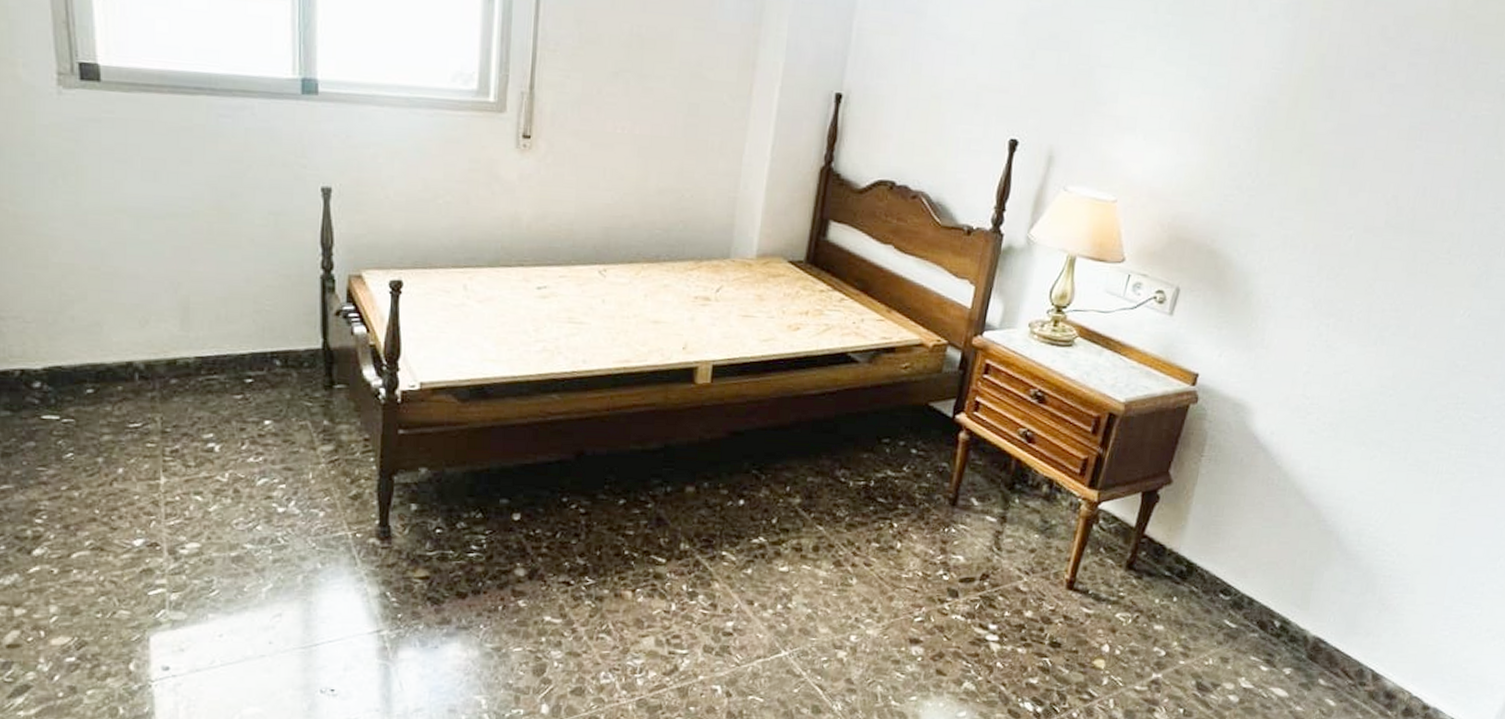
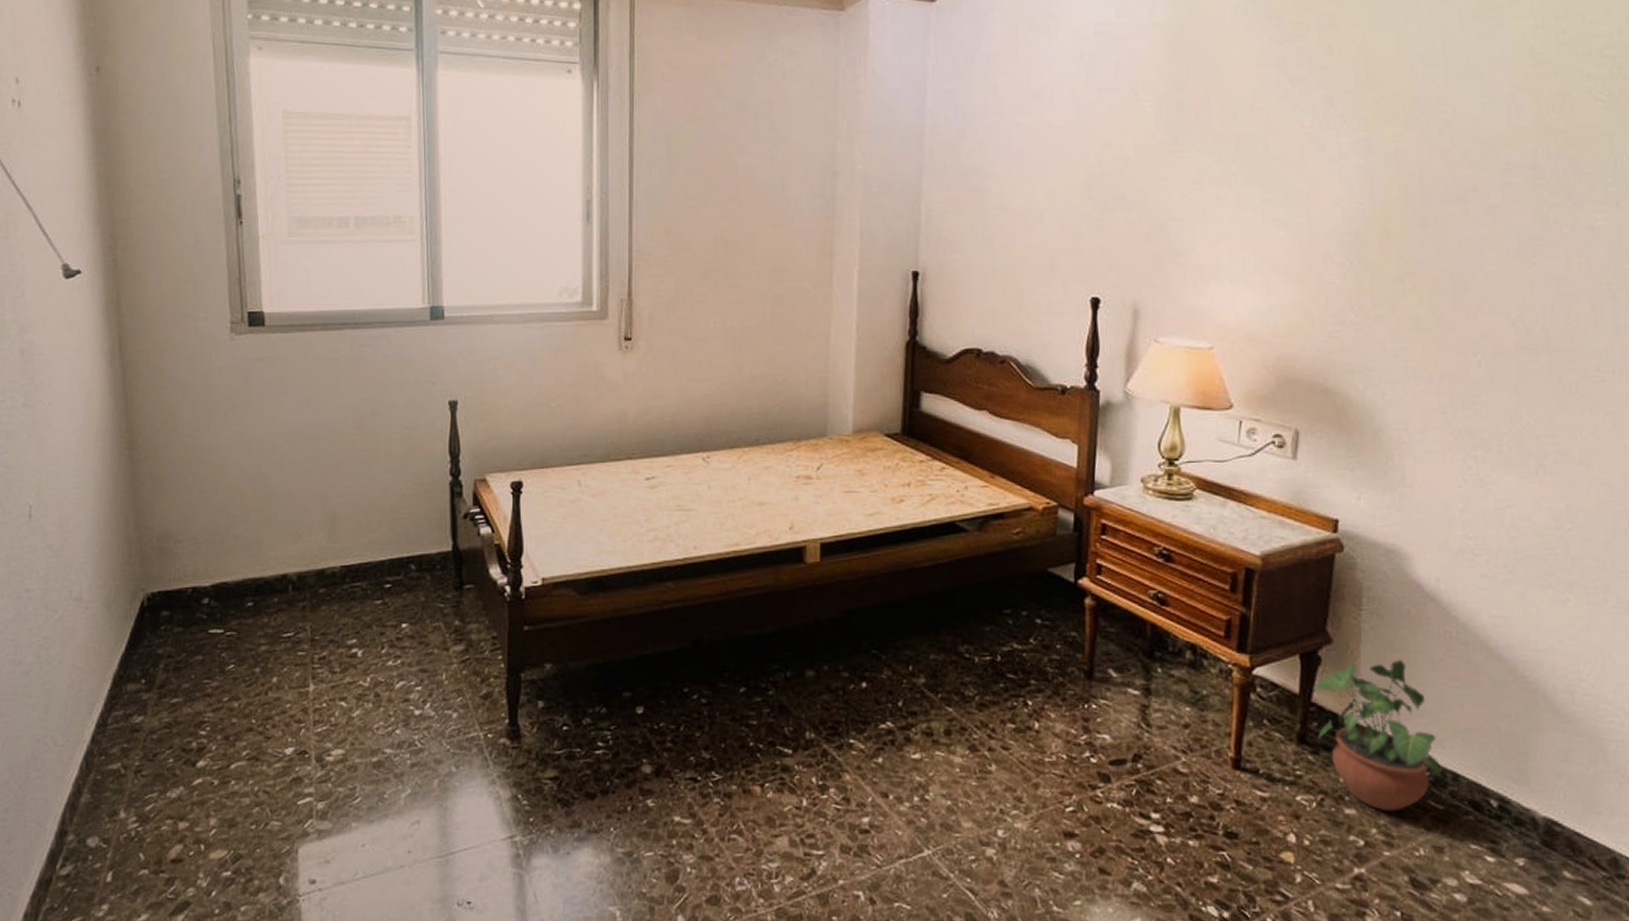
potted plant: none [1143,500,1242,629] -> present [1313,659,1441,812]

